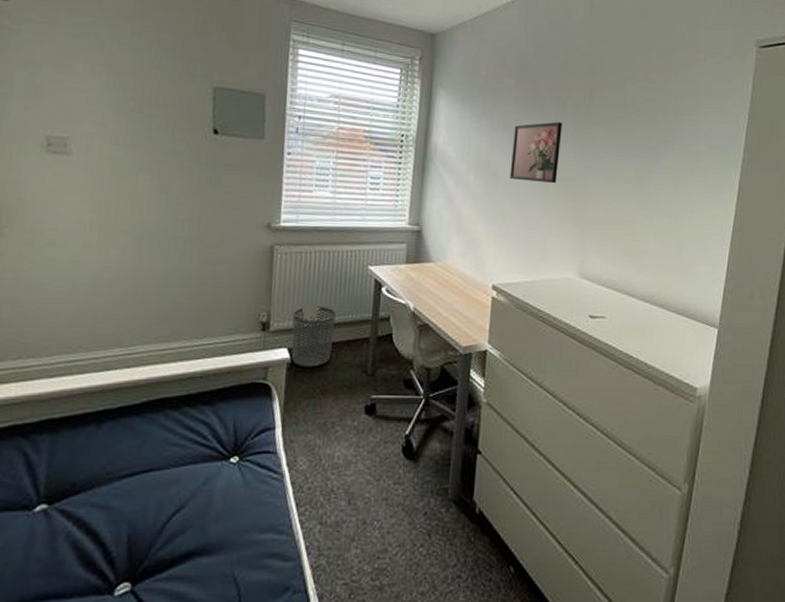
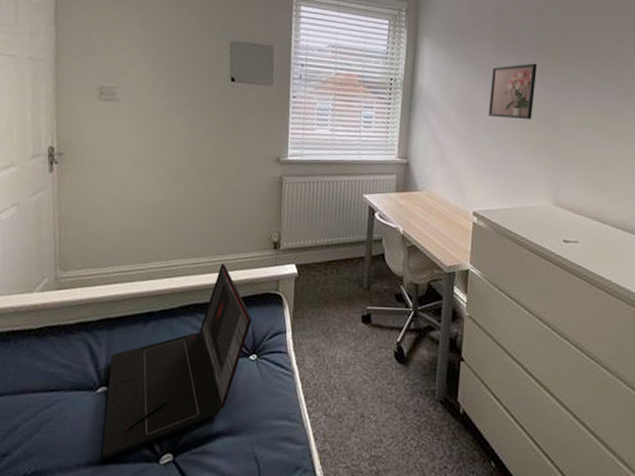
laptop: none [39,349,235,592] -> present [102,264,253,458]
waste bin: present [291,306,336,367] -> none [299,229,336,281]

